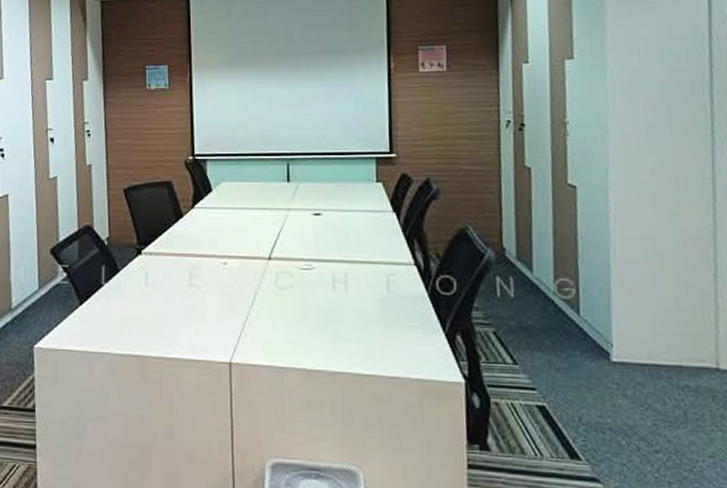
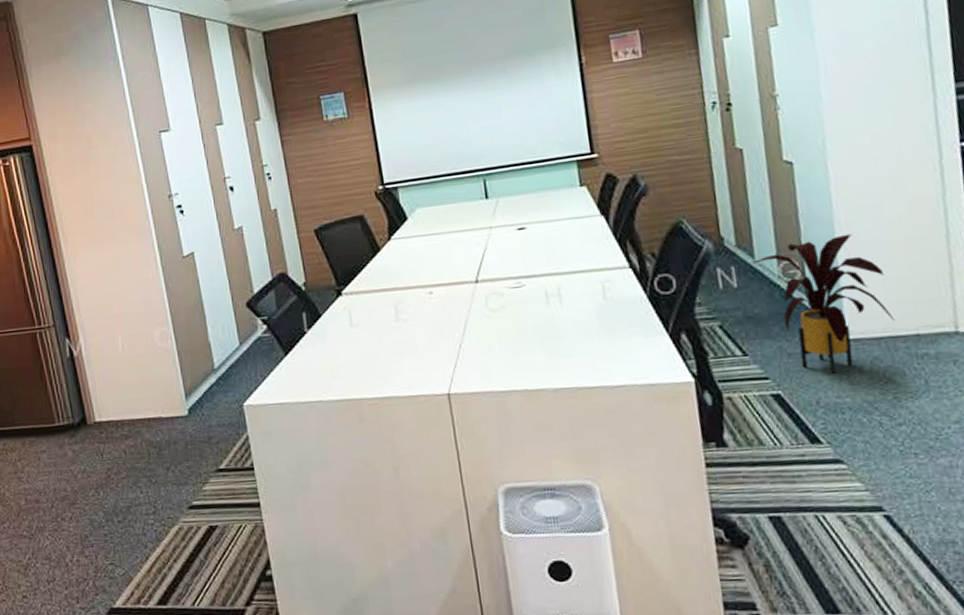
house plant: none [529,261,660,393] -> present [751,233,895,374]

